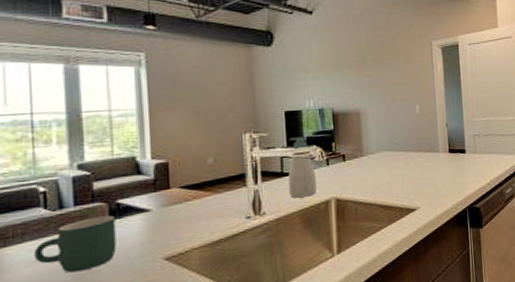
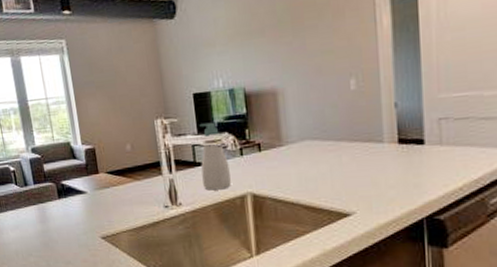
mug: present [33,215,117,273] -> none [14,194,67,240]

